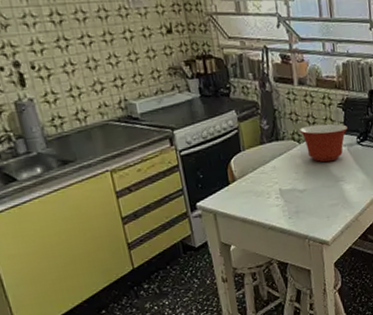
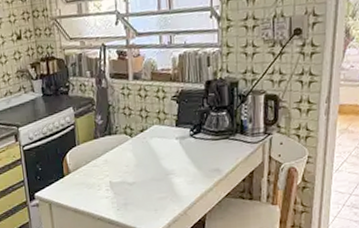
mixing bowl: present [299,123,349,162] -> none [131,116,182,155]

